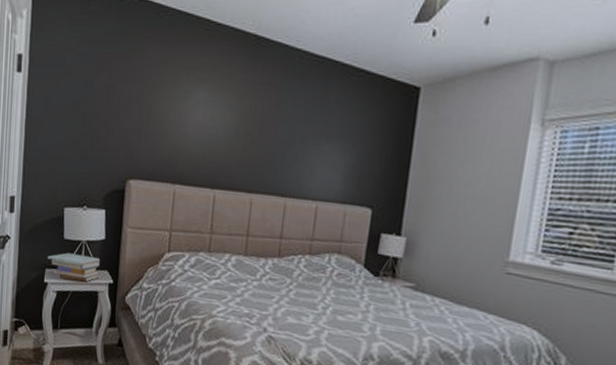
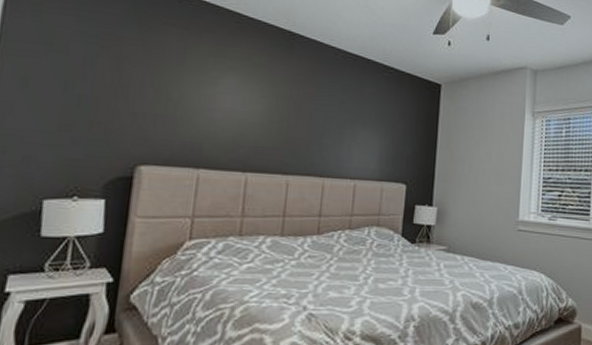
books: present [47,252,101,283] -> none [12,252,96,285]

